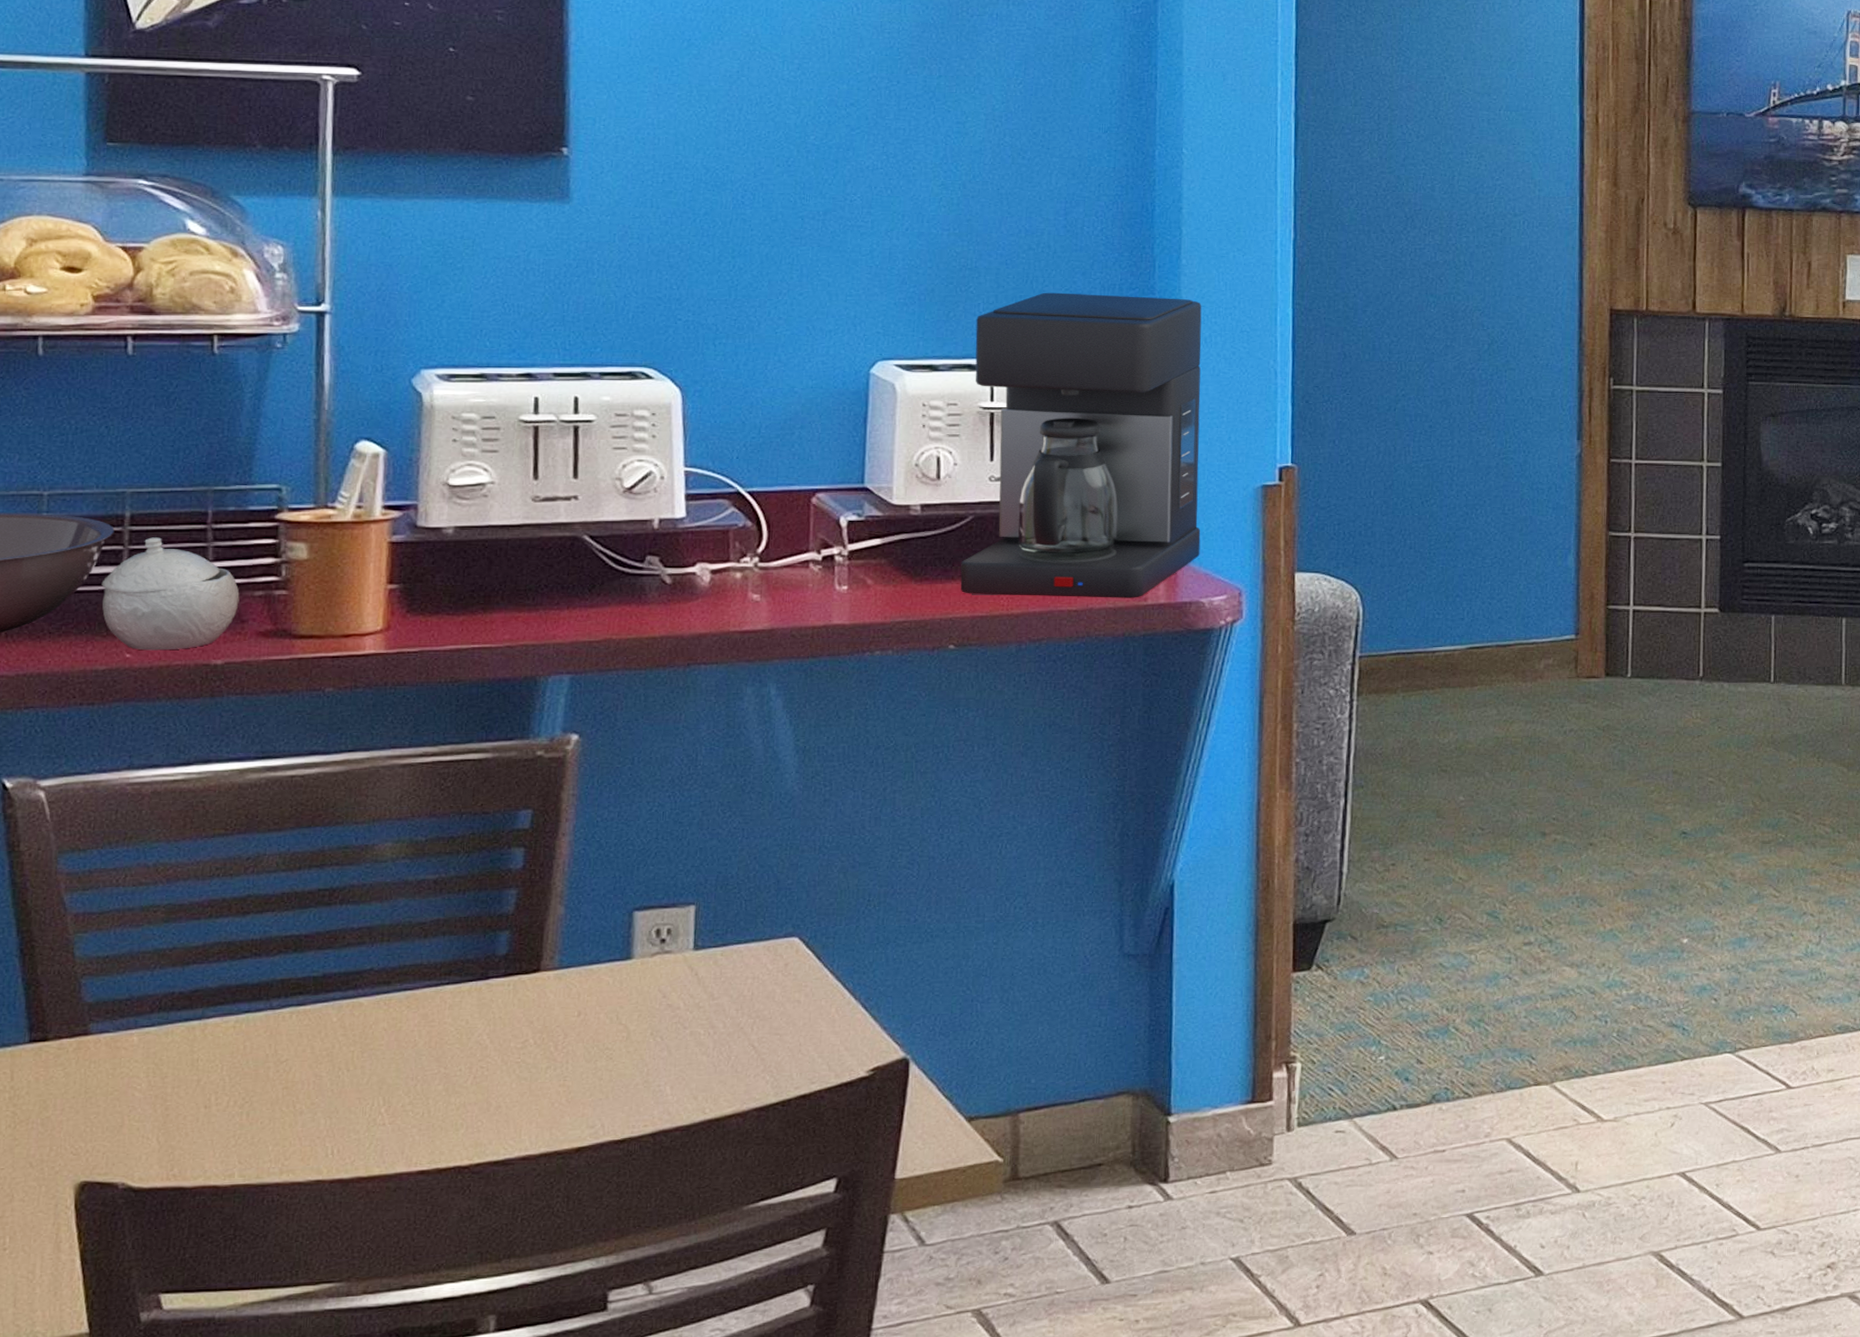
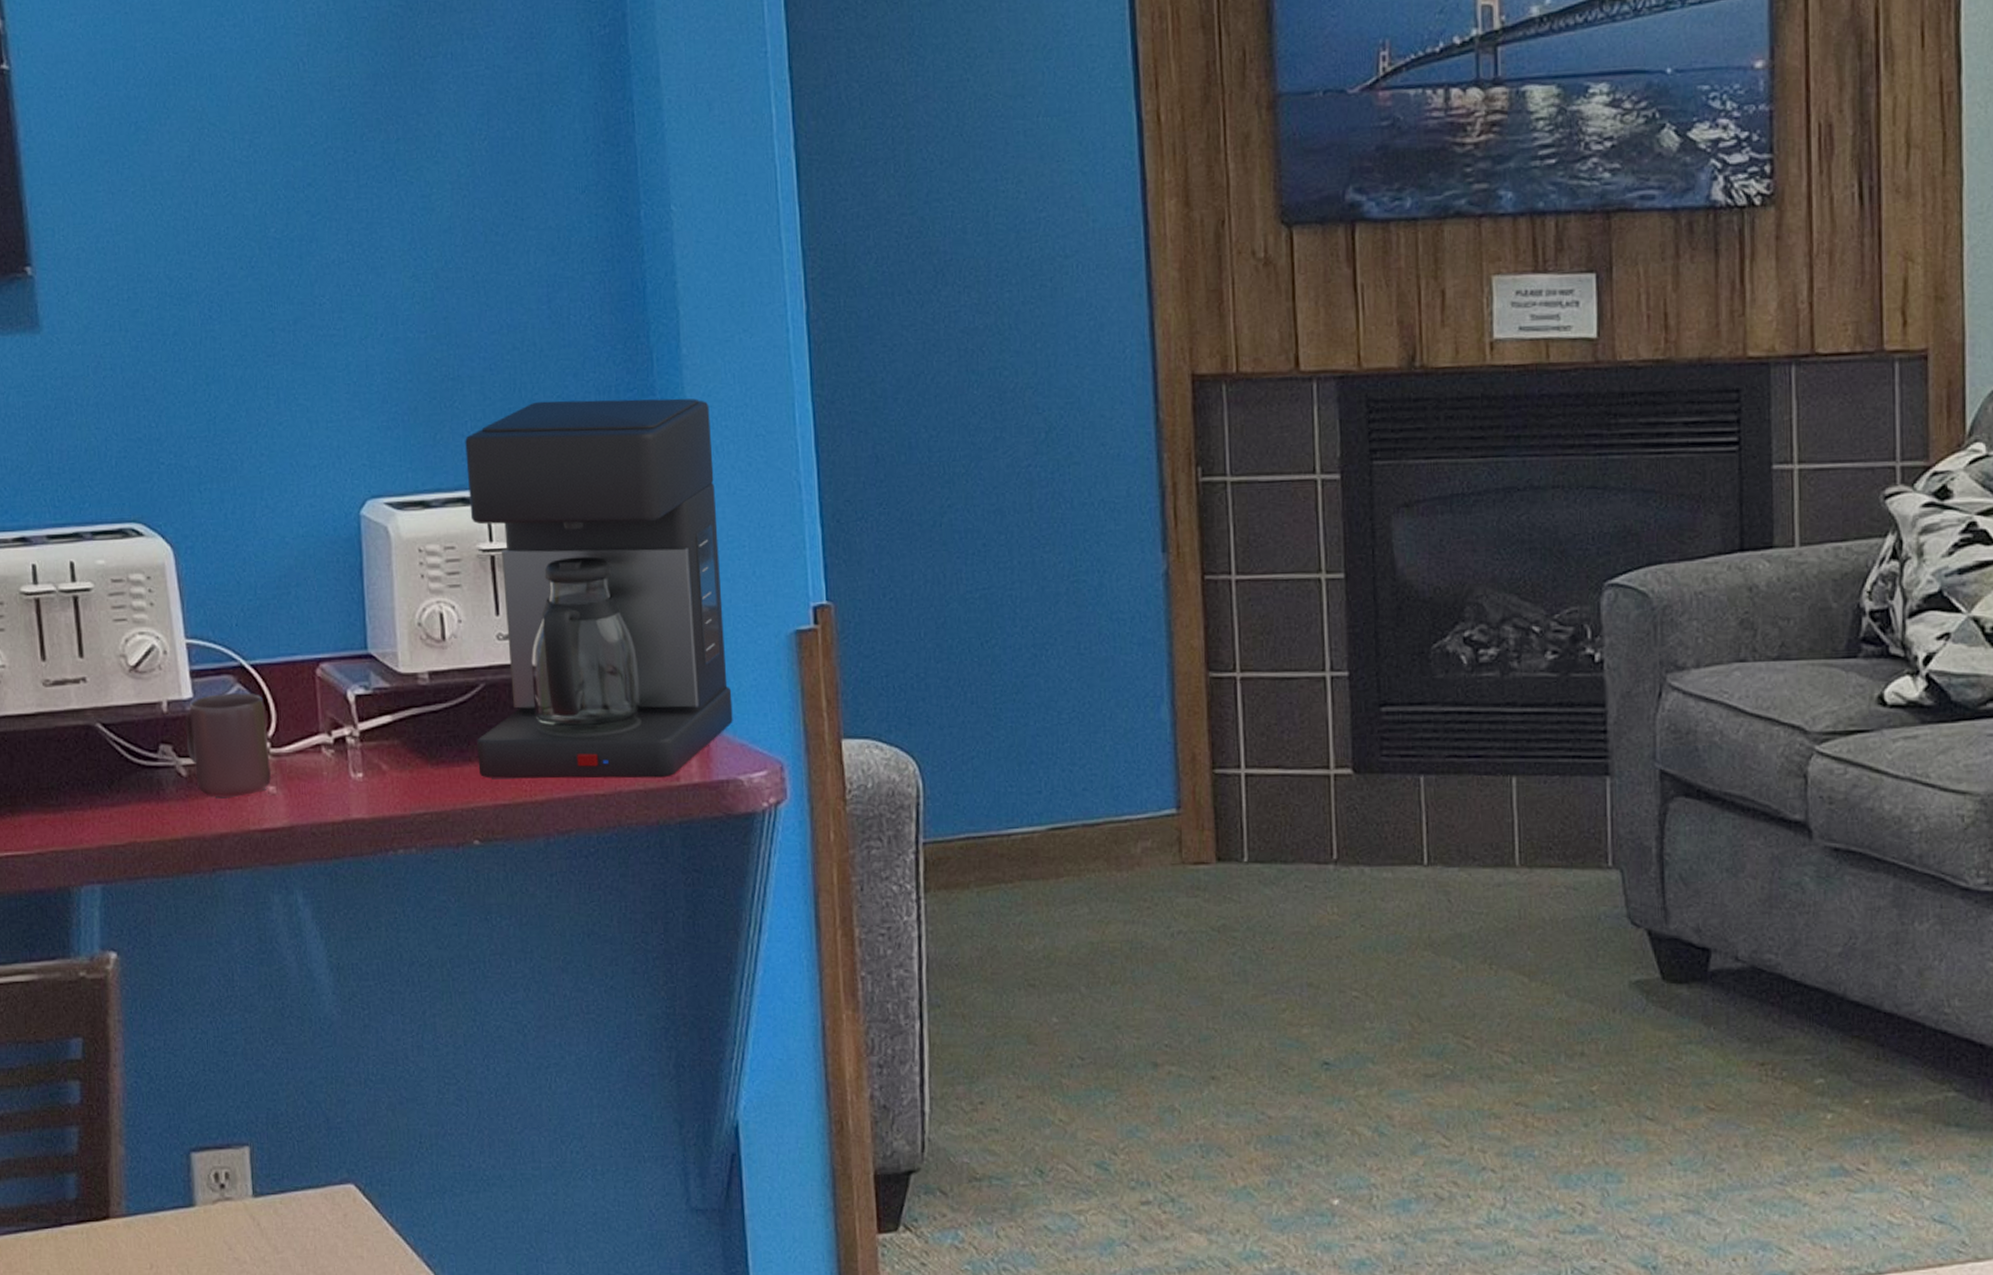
cup: none [674,515,757,603] -> present [185,693,271,797]

